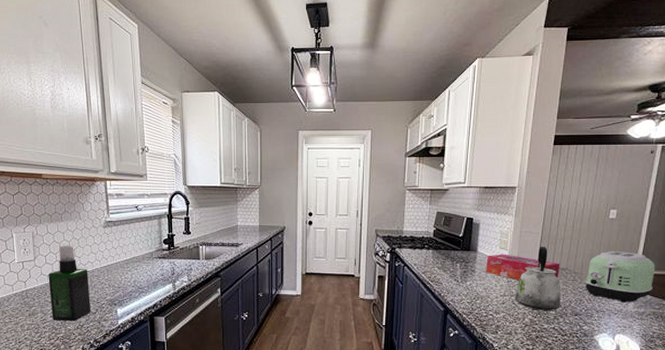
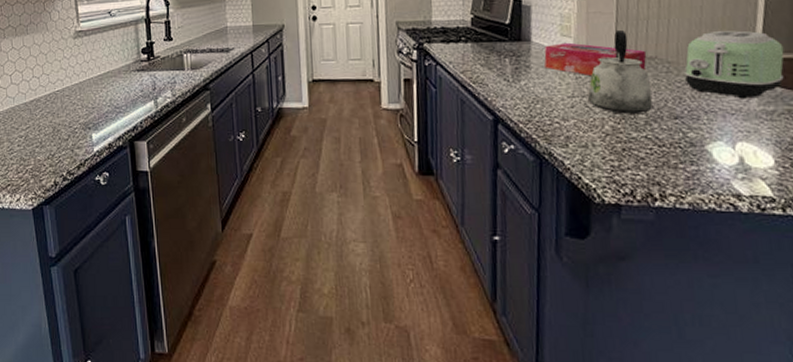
spray bottle: present [48,245,91,322] -> none [14,61,63,151]

